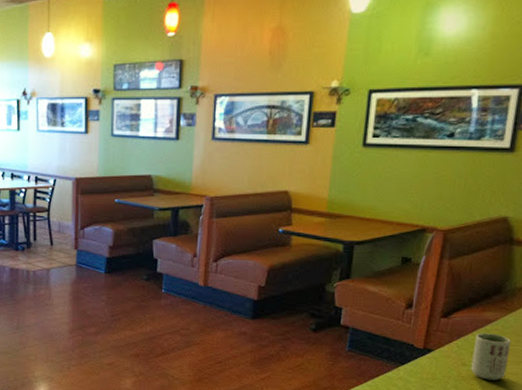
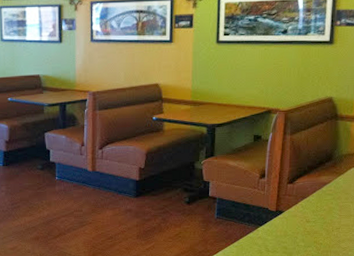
cup: present [470,333,511,381] -> none [313,193,342,233]

